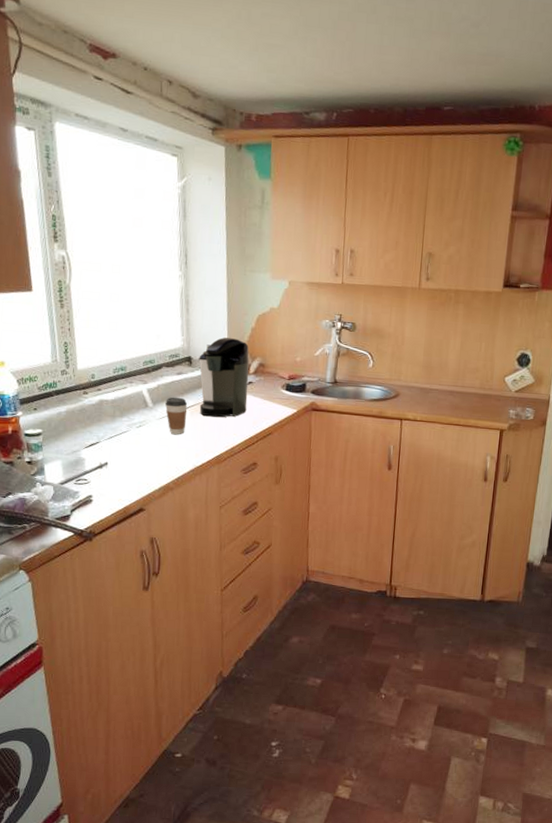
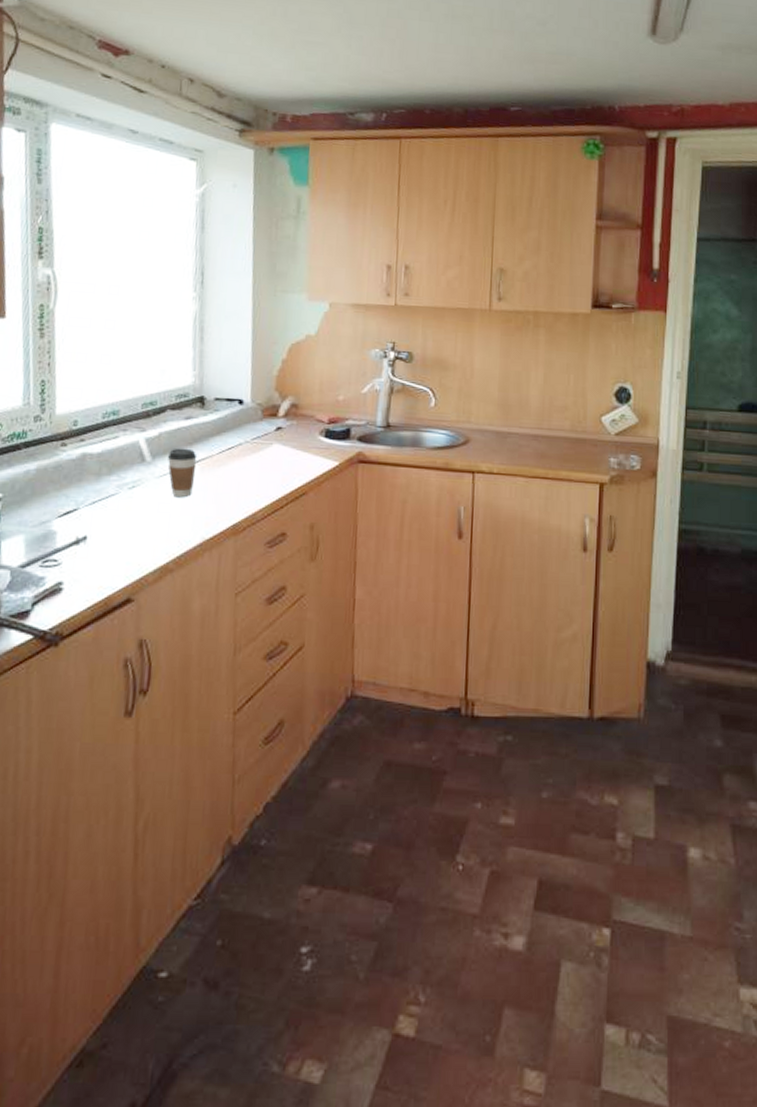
coffee maker: present [199,337,249,418] -> none [212,372,279,474]

